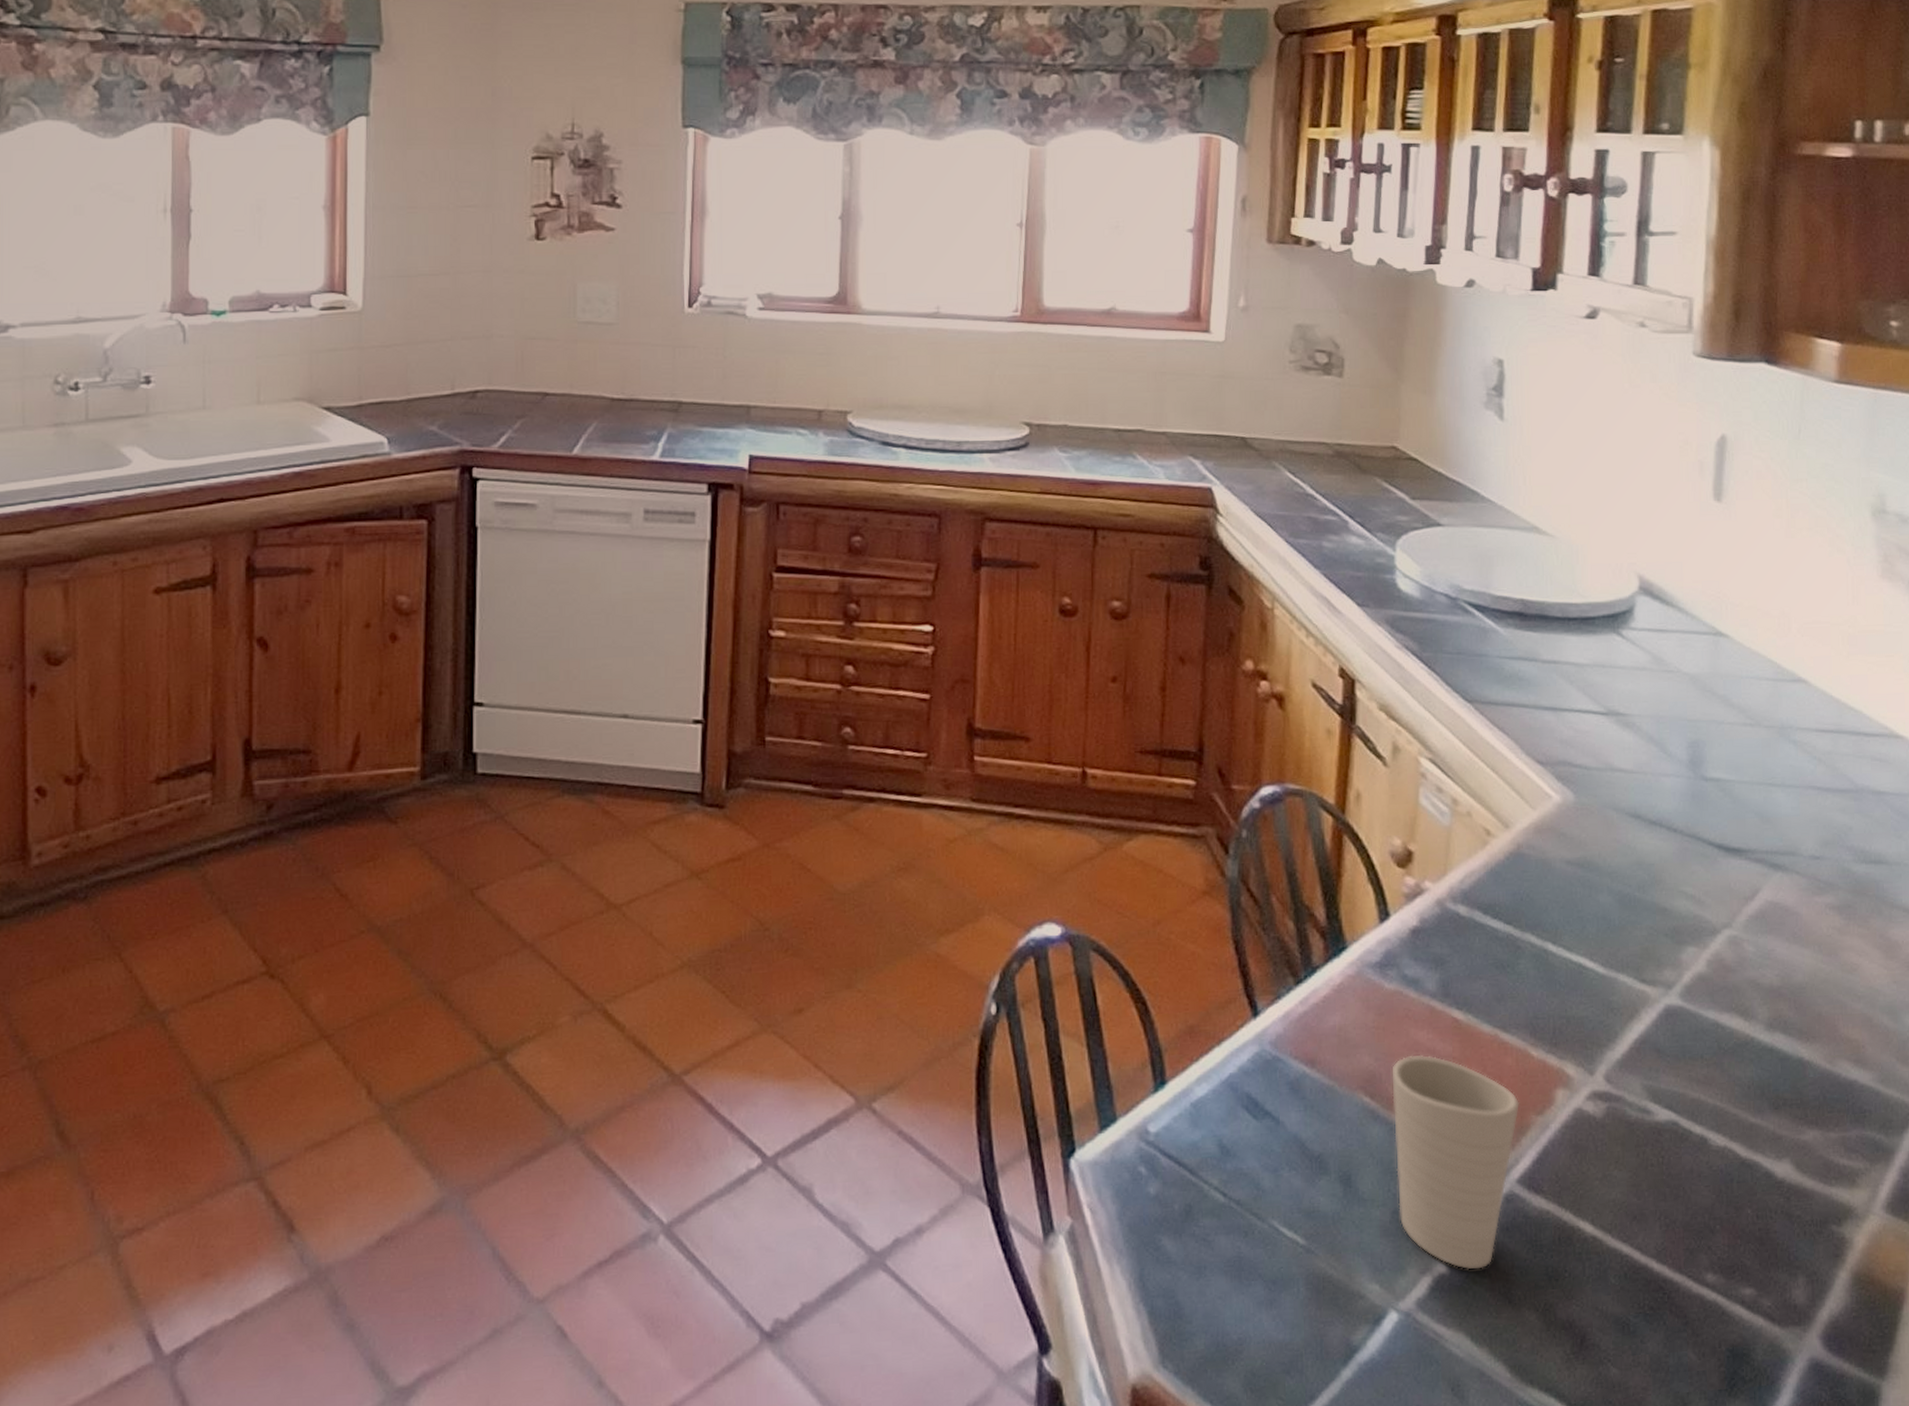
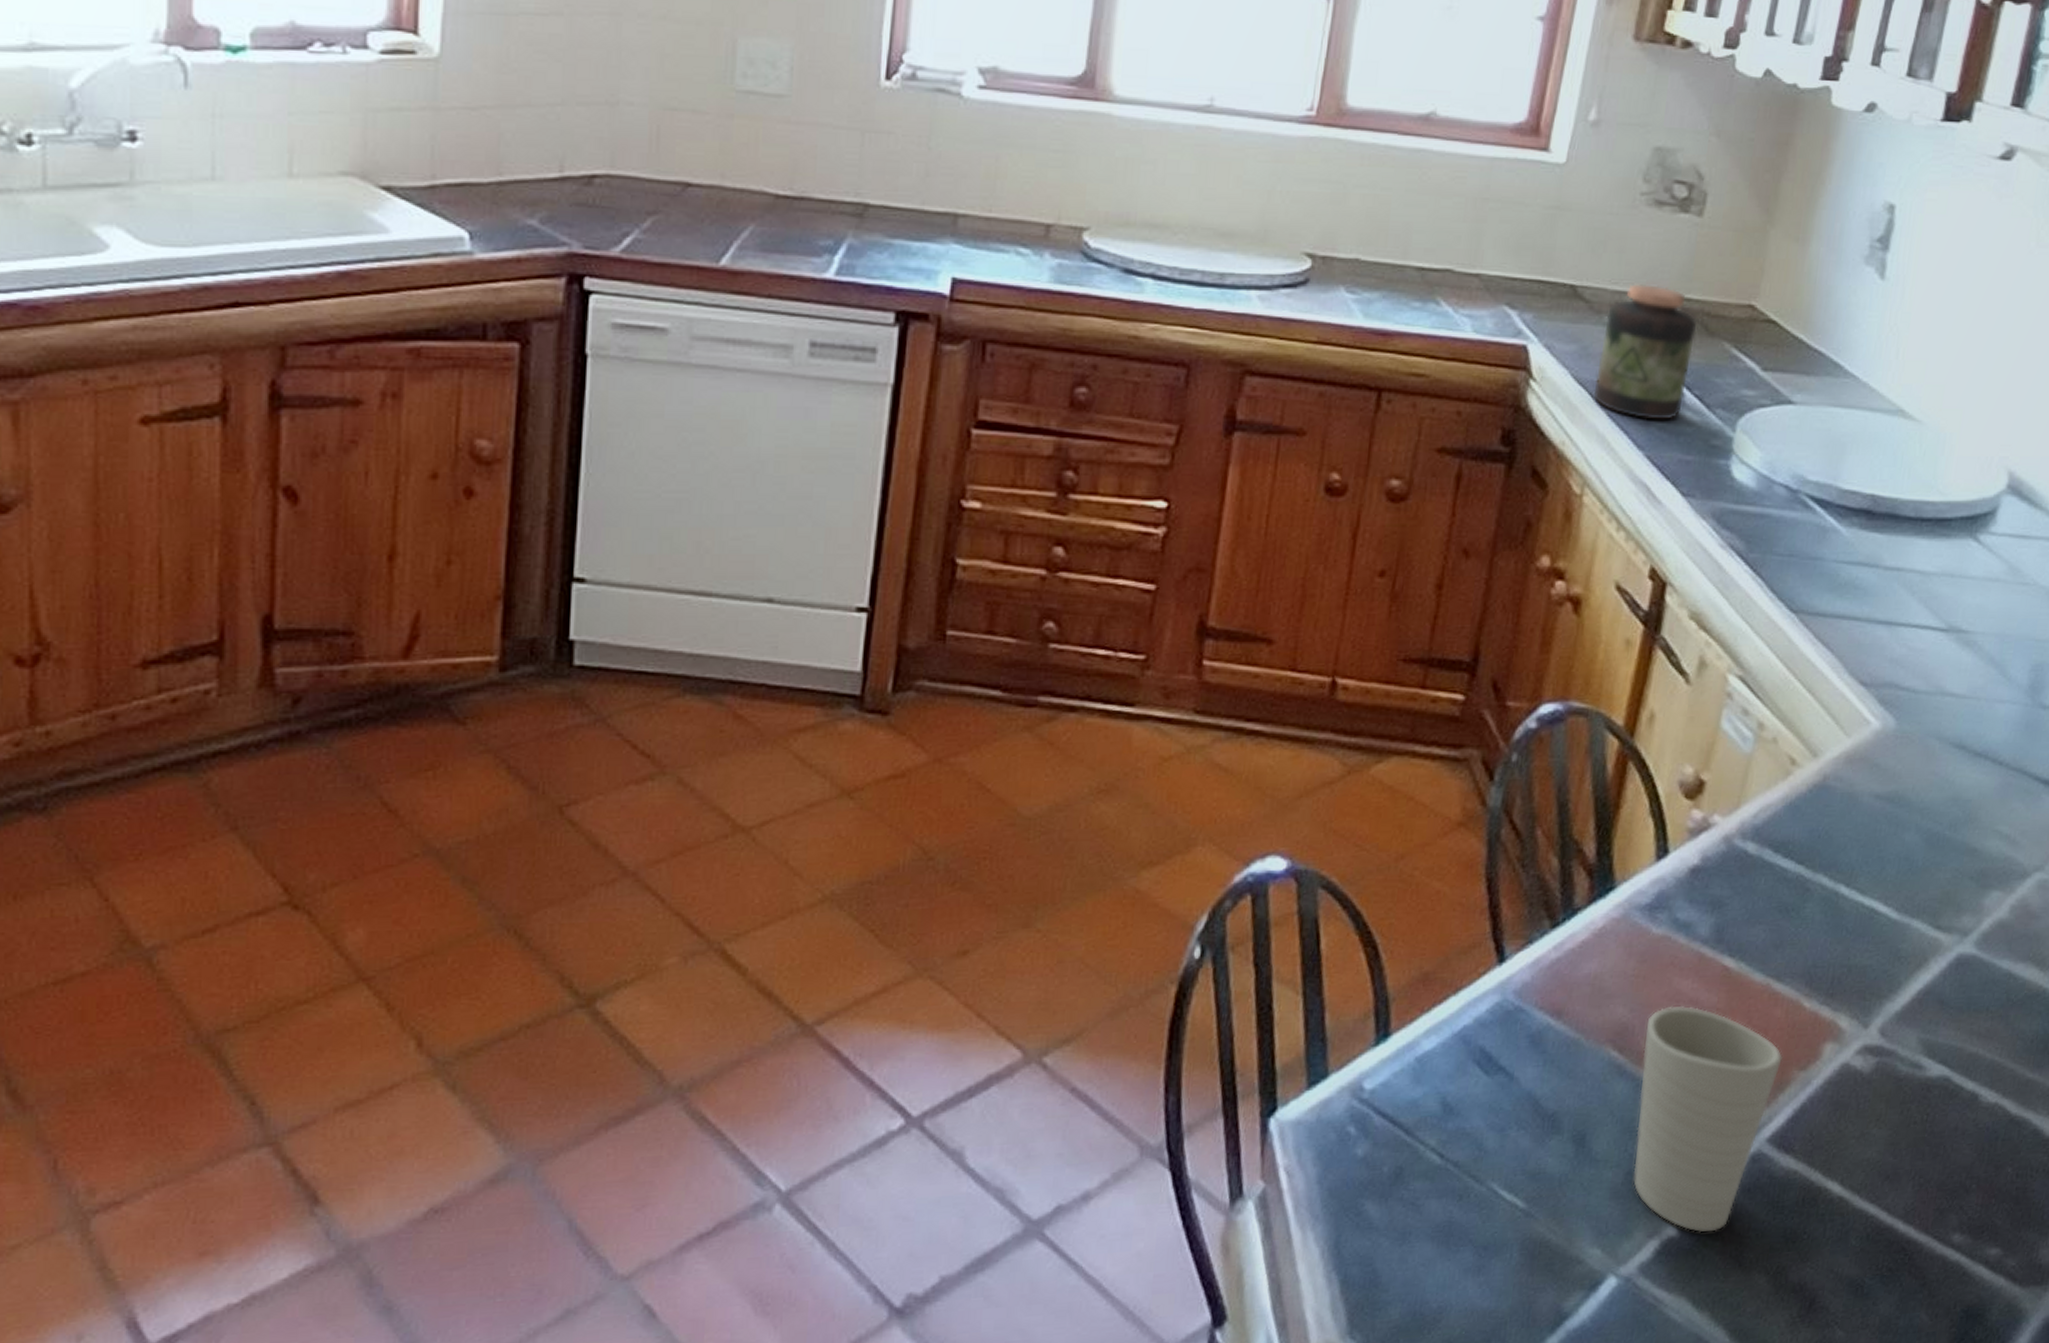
jar: none [1271,434,1351,544] -> present [1593,284,1698,420]

